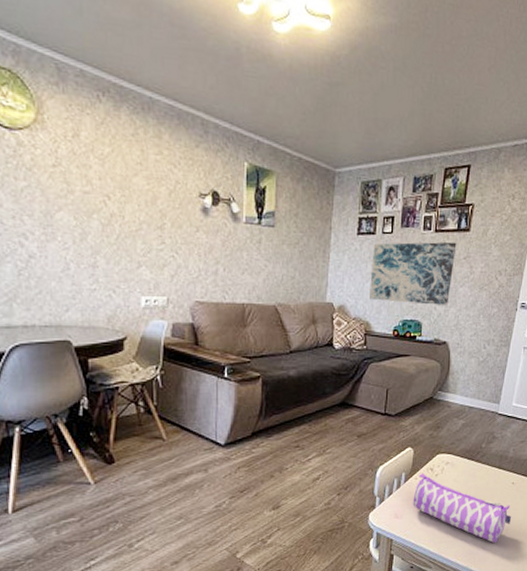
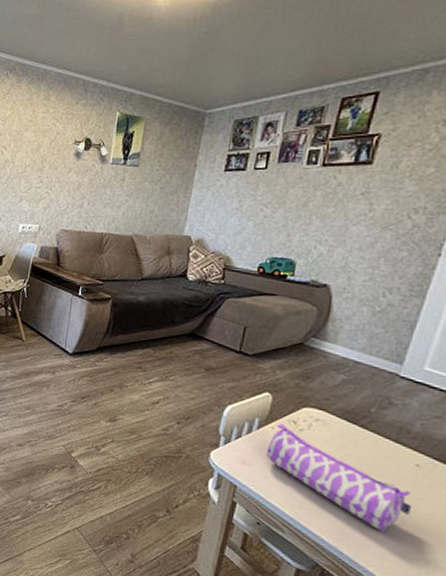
wall art: present [370,242,457,305] -> none [233,176,352,245]

